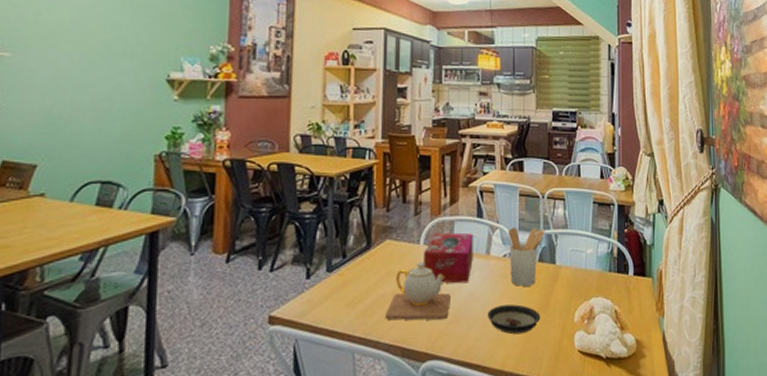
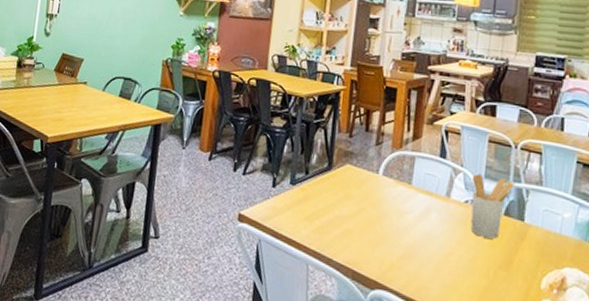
teapot: present [384,261,451,321] -> none [339,190,405,254]
tissue box: present [424,232,473,284] -> none [380,166,434,222]
saucer: present [487,304,541,335] -> none [441,251,502,287]

